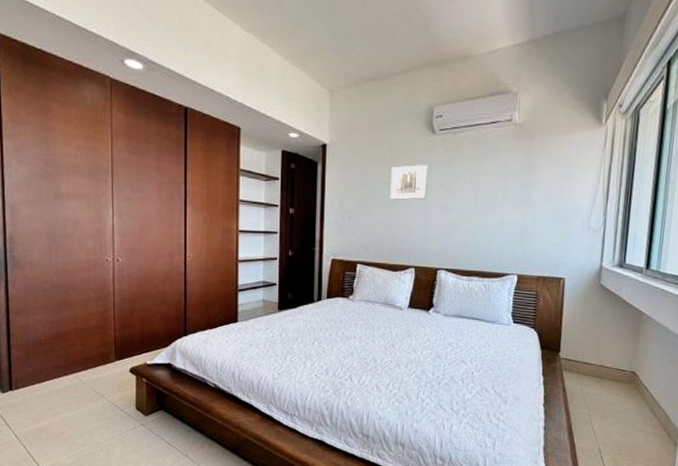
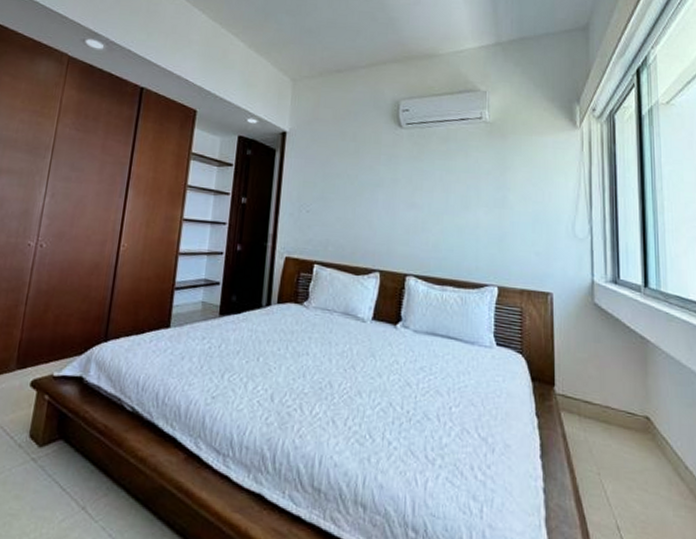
wall art: present [390,164,428,200] -> none [353,158,394,196]

